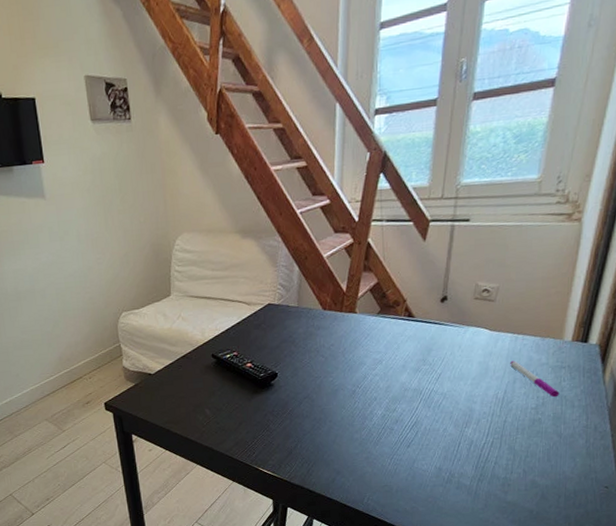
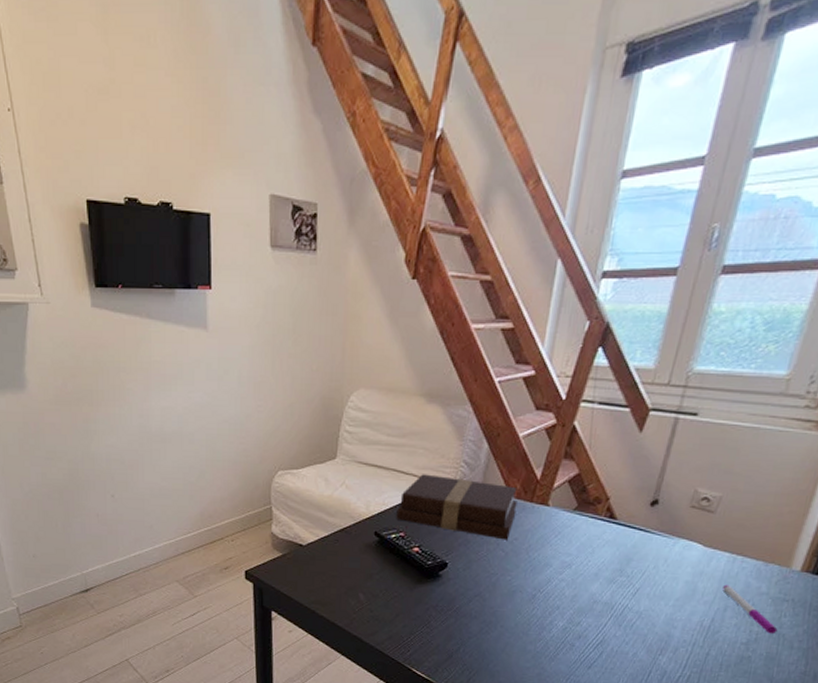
book: none [228,299,330,347] -> present [396,474,517,540]

